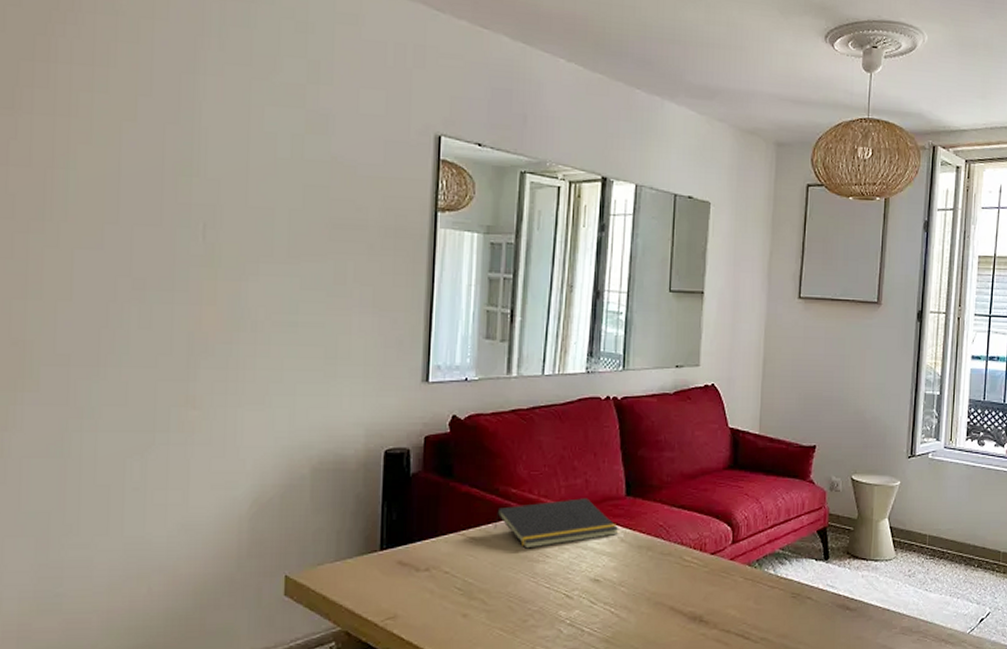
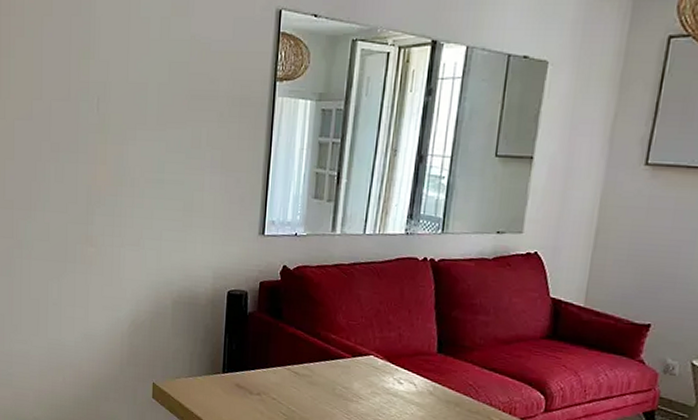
notepad: present [493,498,619,549] -> none [314,349,429,389]

